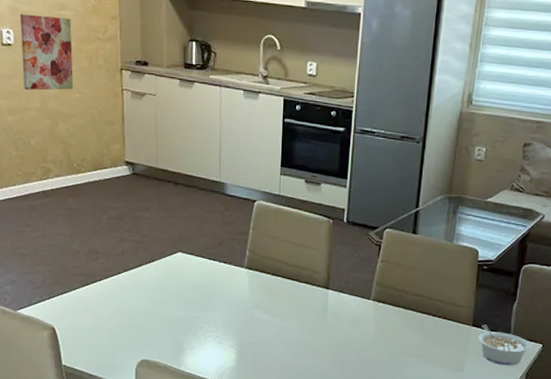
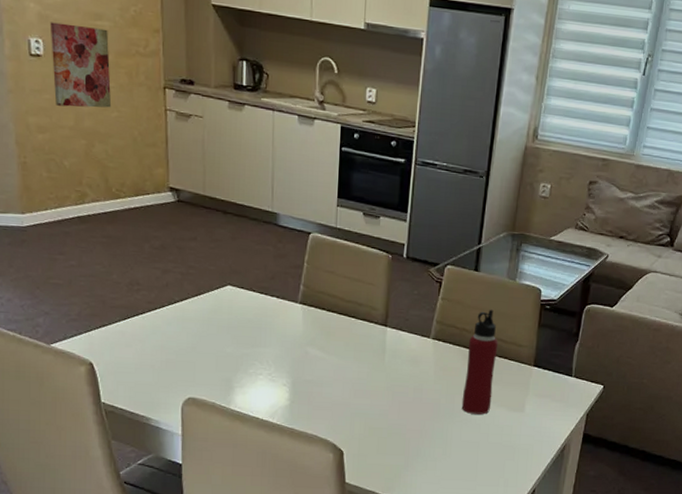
water bottle: none [402,270,437,374] -> present [461,309,498,415]
legume: present [478,324,531,366] -> none [539,365,592,407]

